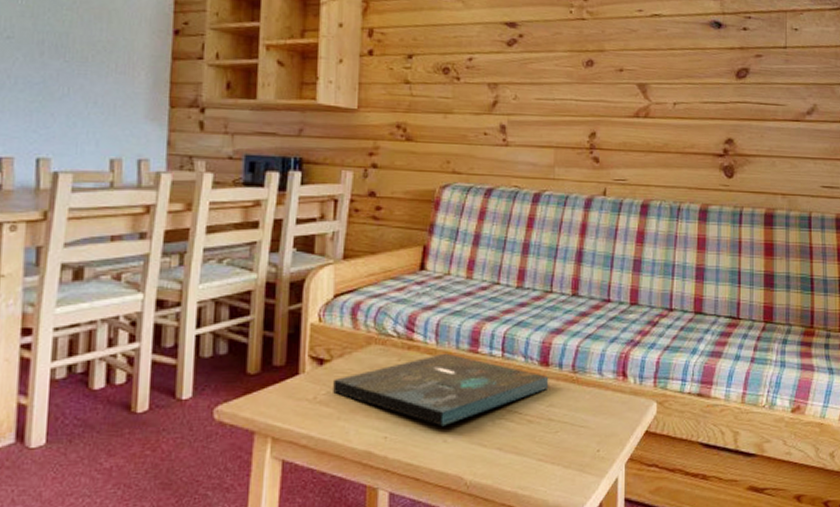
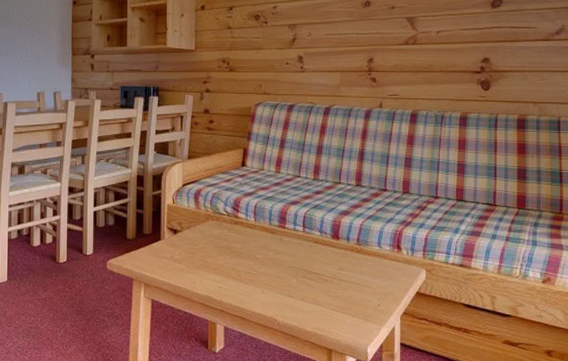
board game: present [333,353,549,427] -> none [184,227,339,281]

